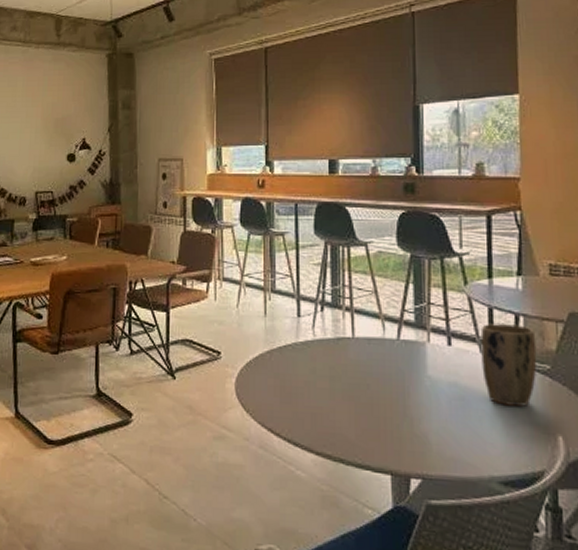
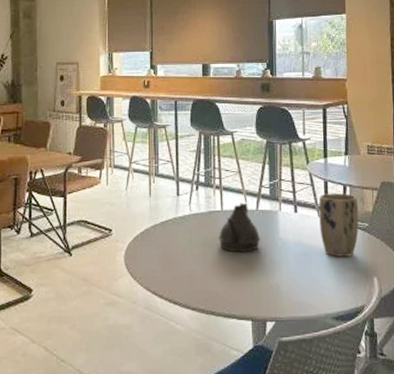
teapot: none [348,329,403,391] -> present [217,202,261,253]

